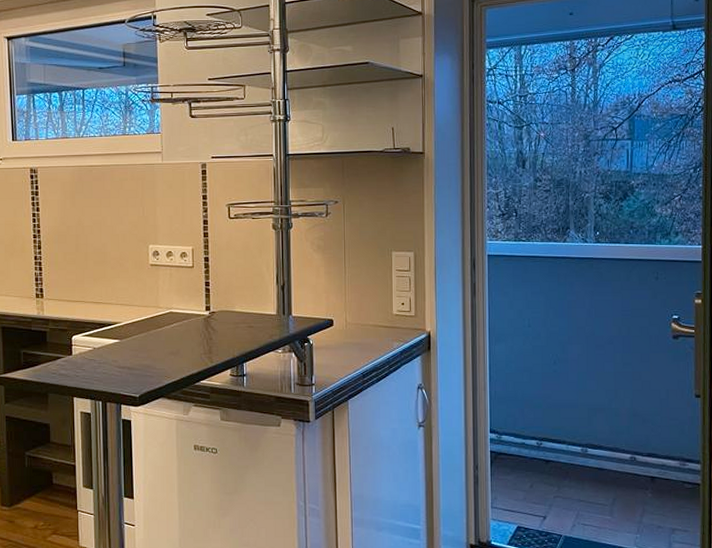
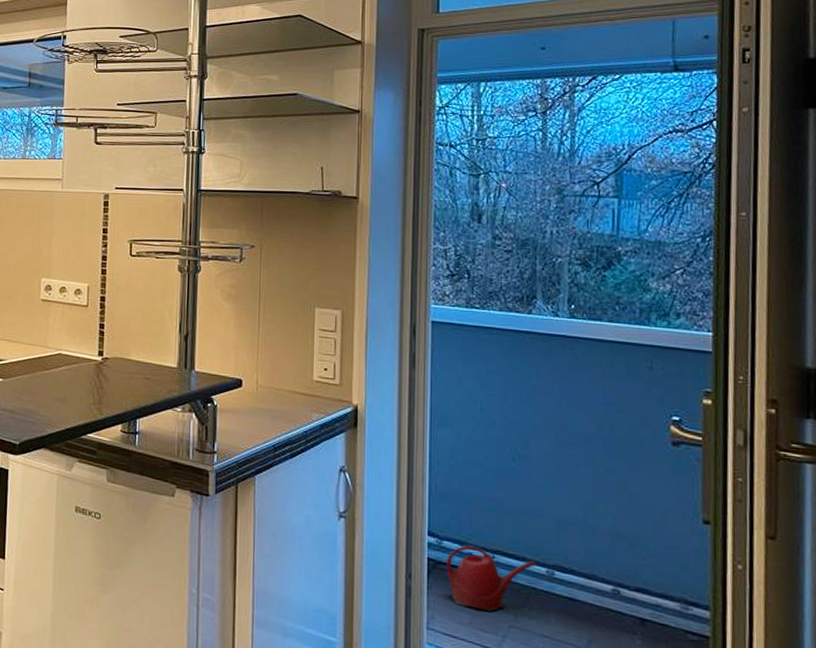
watering can: none [505,437,575,487] -> present [446,545,538,611]

